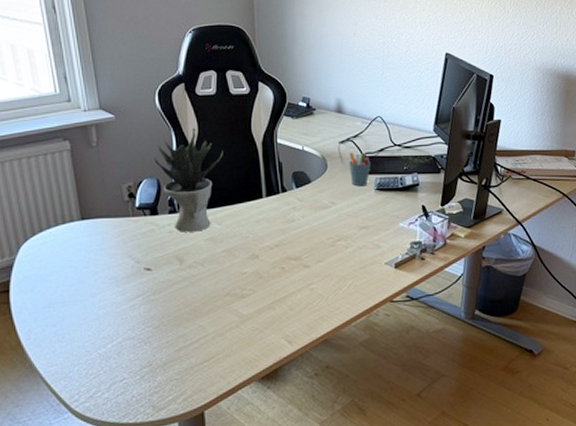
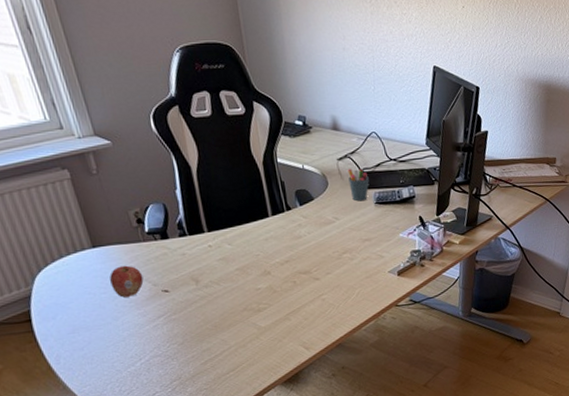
fruit: none [94,240,127,273] -> present [109,265,144,298]
potted plant: present [154,128,223,232] -> none [157,151,226,254]

